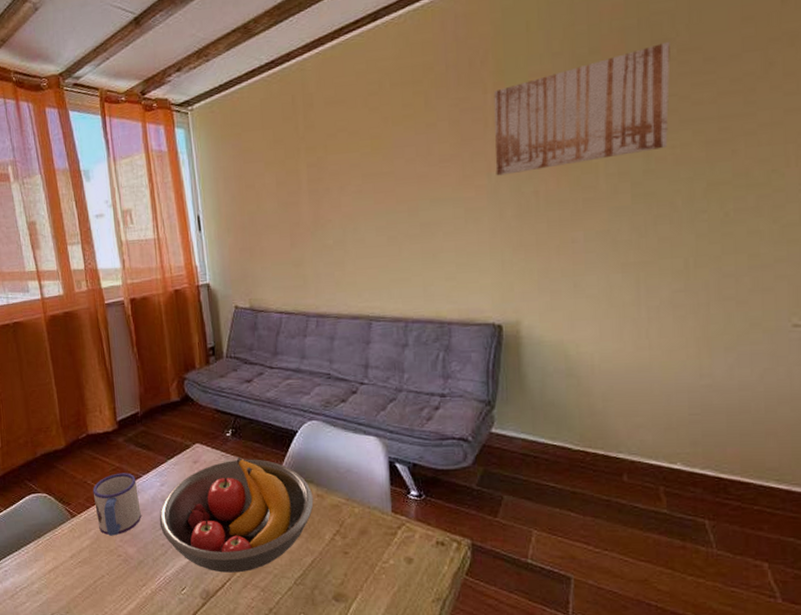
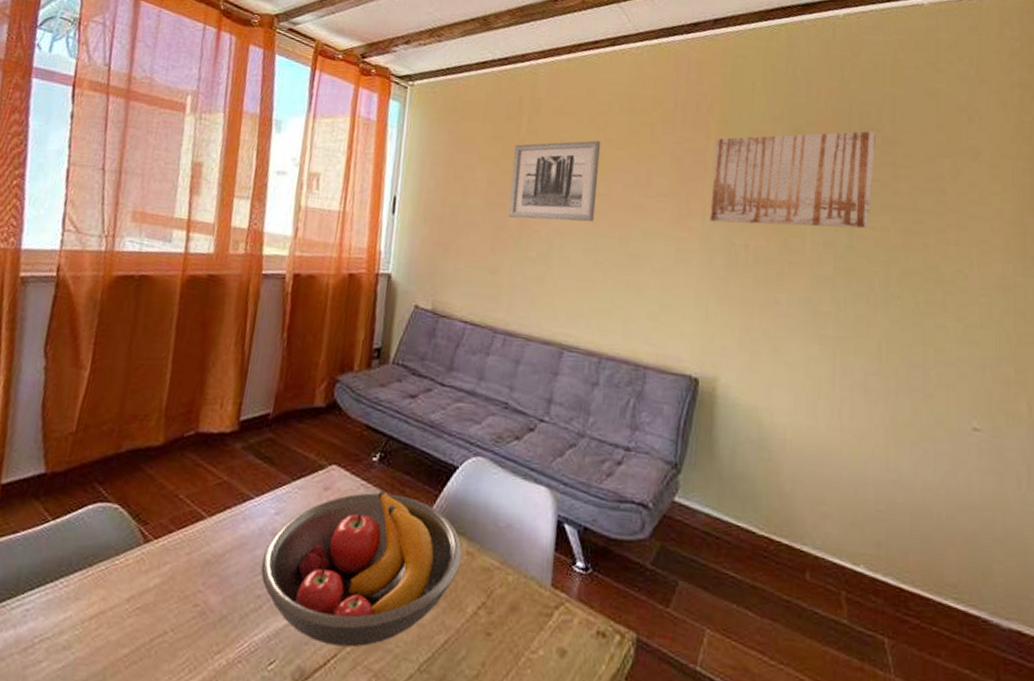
mug: present [93,473,141,536] -> none [178,489,245,576]
wall art: none [296,122,382,213] -> present [508,140,601,222]

